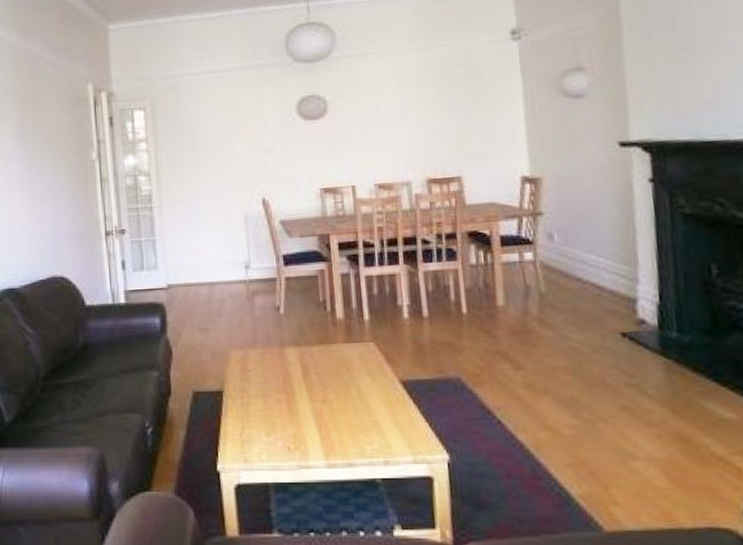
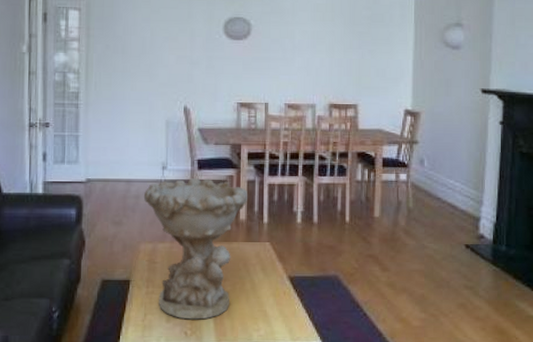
decorative bowl: none [228,274,343,433] -> present [143,177,247,320]

